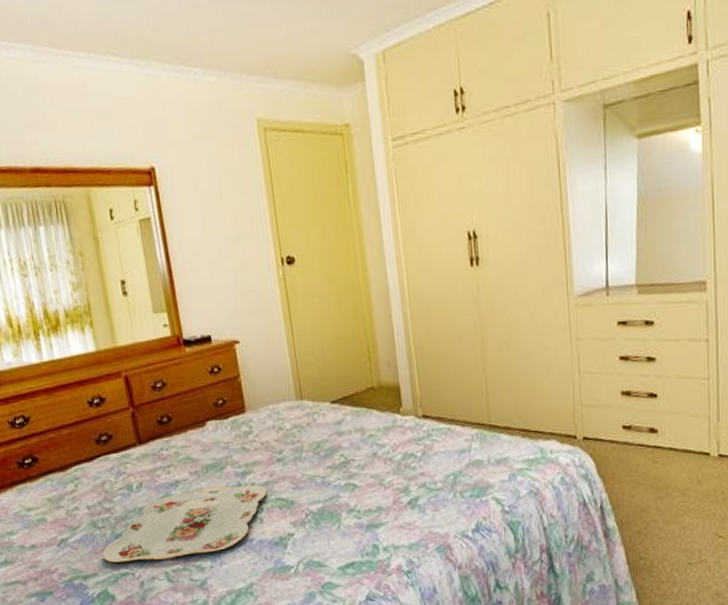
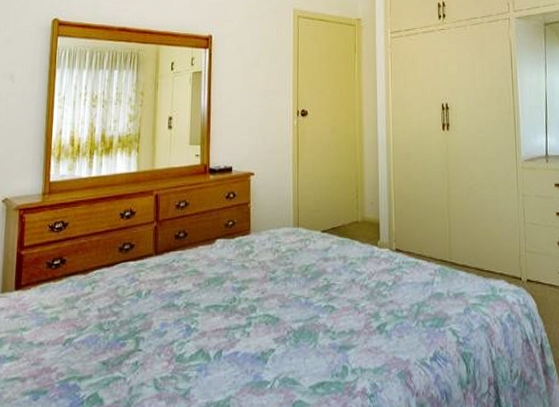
serving tray: present [102,485,268,563] -> none [101,299,258,366]

